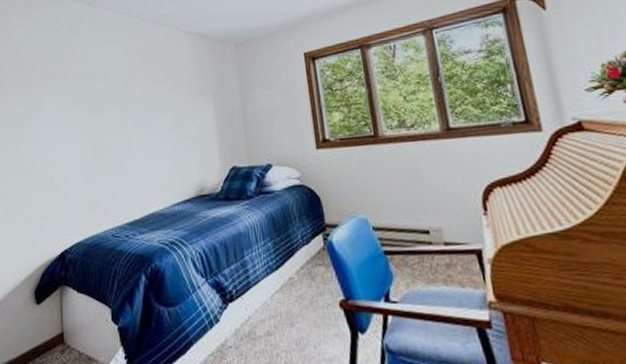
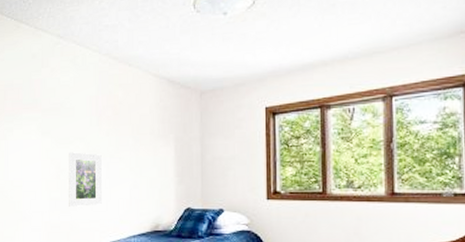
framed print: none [103,118,141,178] -> present [67,152,102,207]

